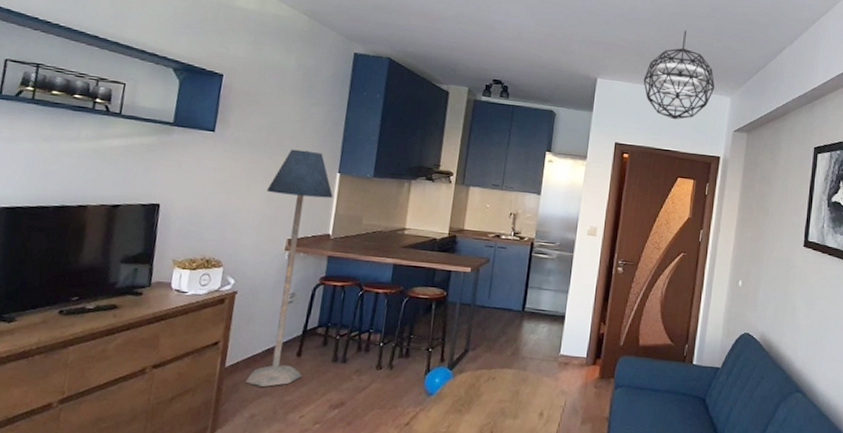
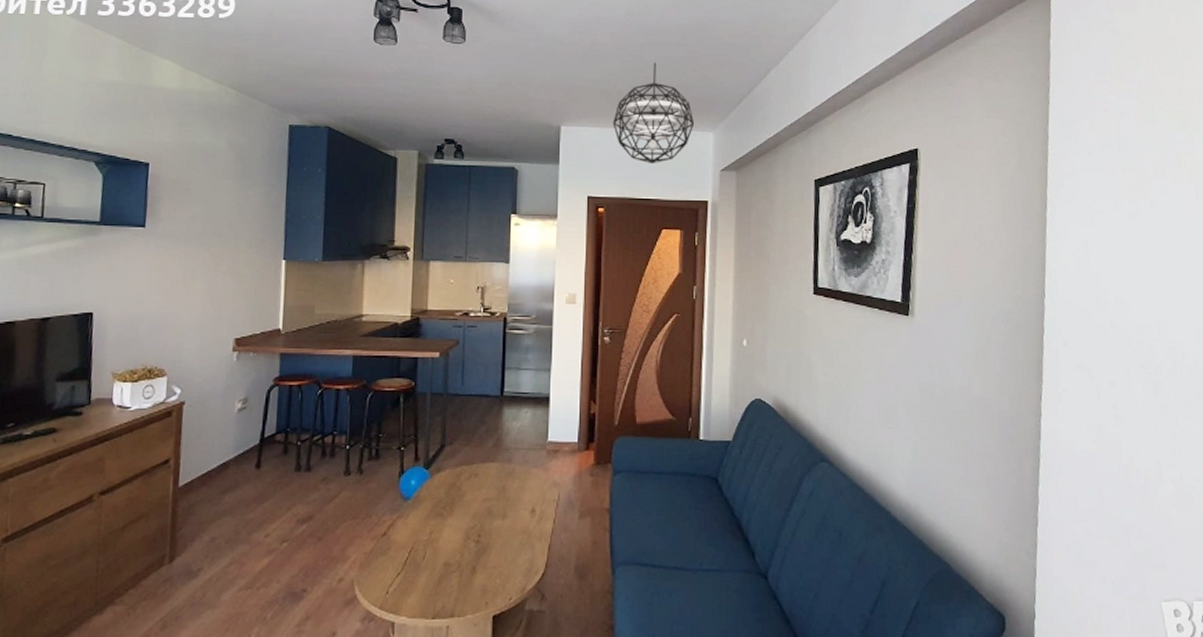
floor lamp: present [246,149,334,387] -> none [202,238,280,505]

